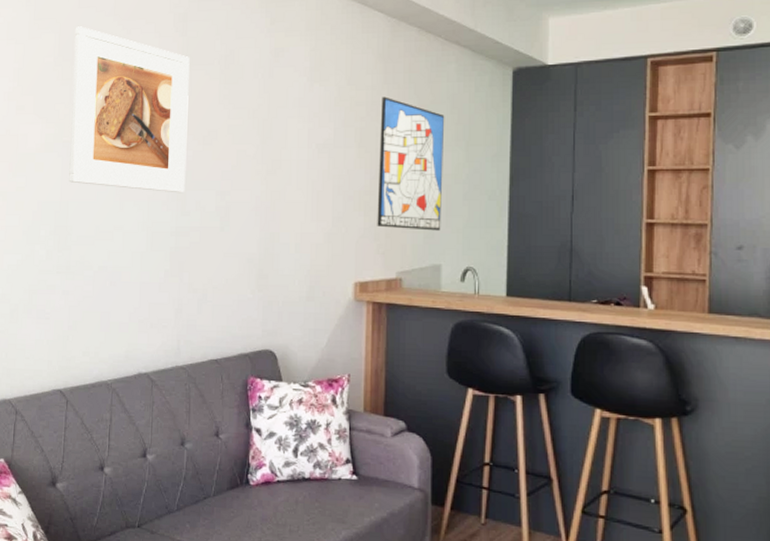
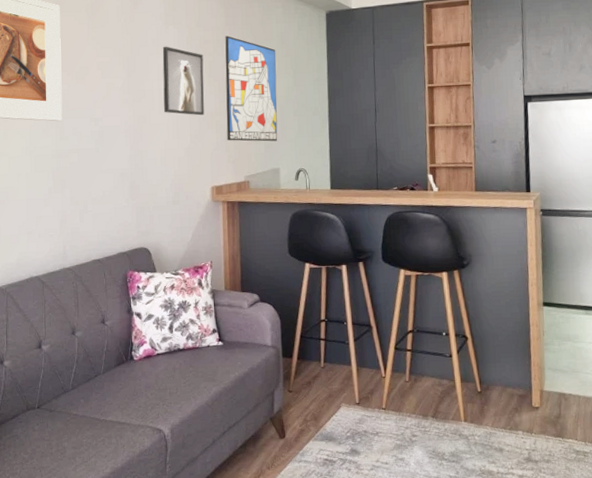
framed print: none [303,107,353,194] -> present [162,46,204,116]

